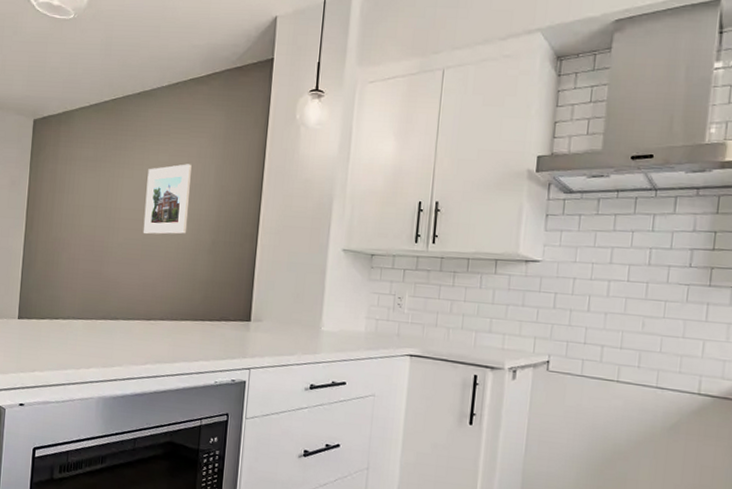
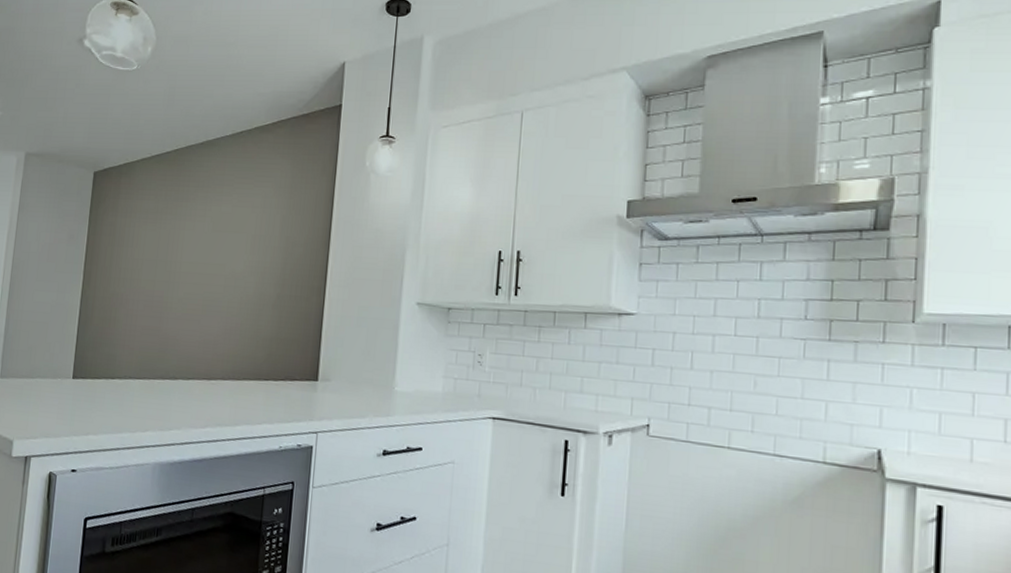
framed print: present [143,164,192,235] -> none [204,214,256,289]

